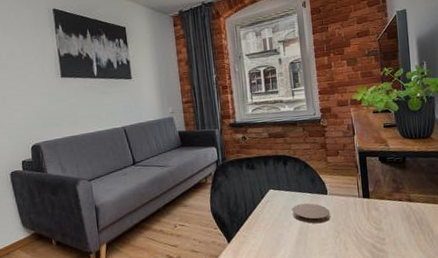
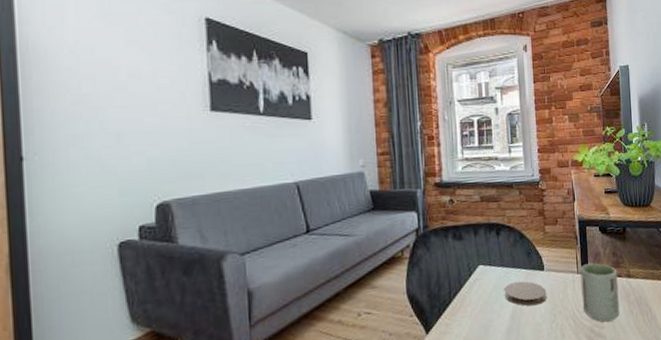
cup: none [361,188,401,240] -> present [580,263,620,322]

